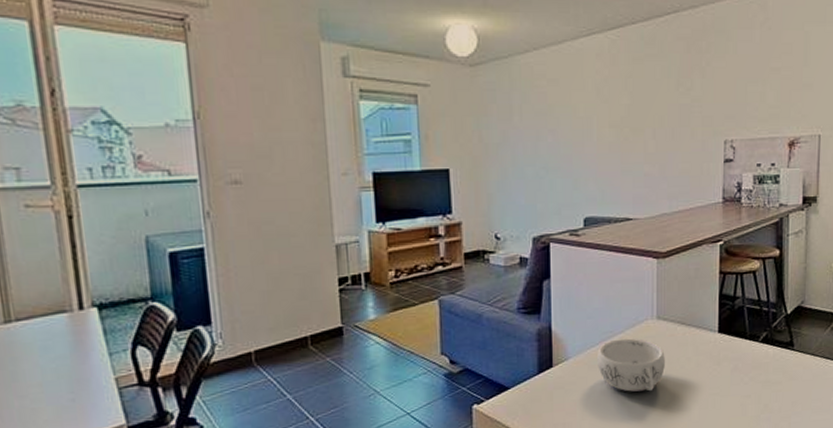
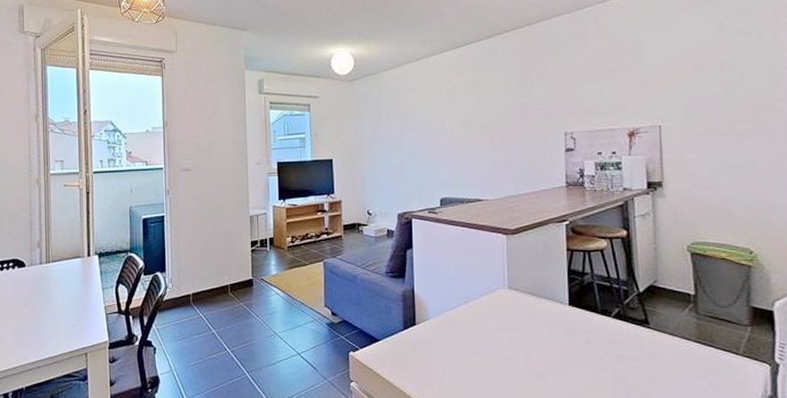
decorative bowl: present [597,338,665,392] -> none [455,304,518,355]

